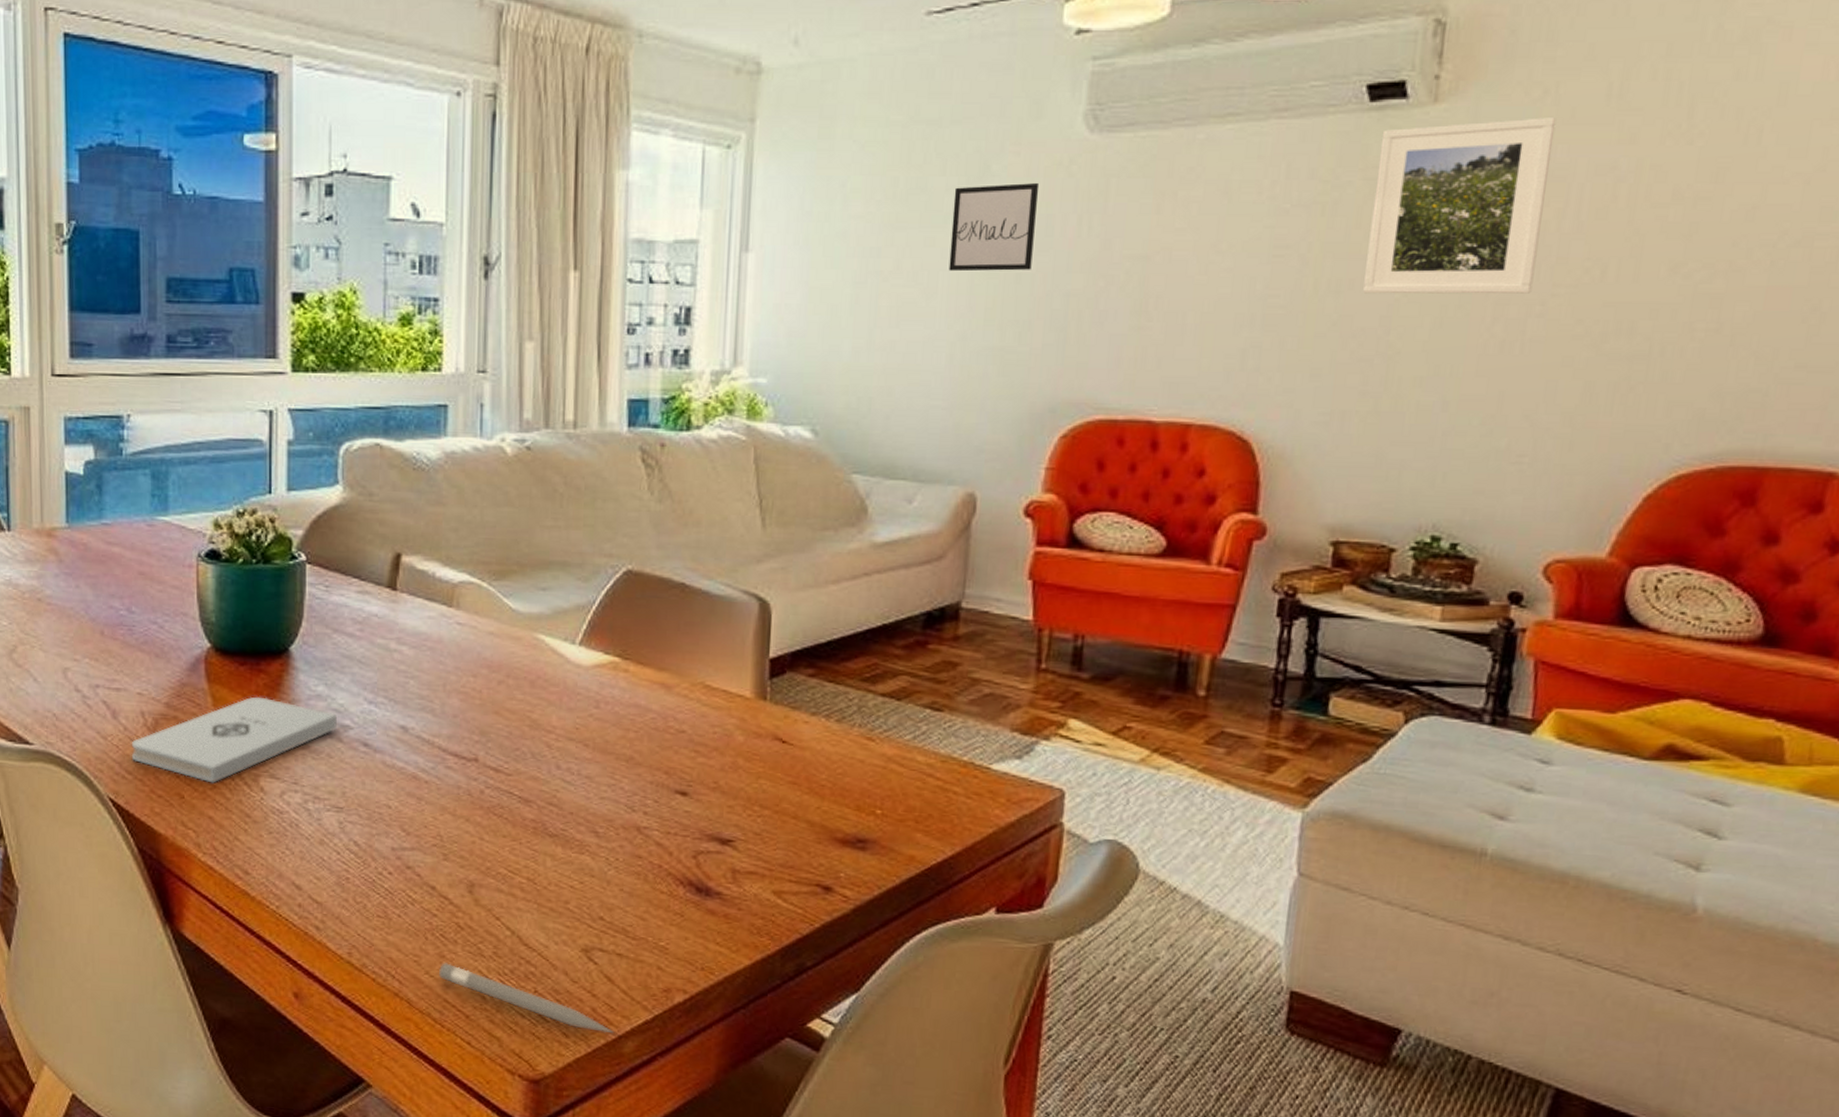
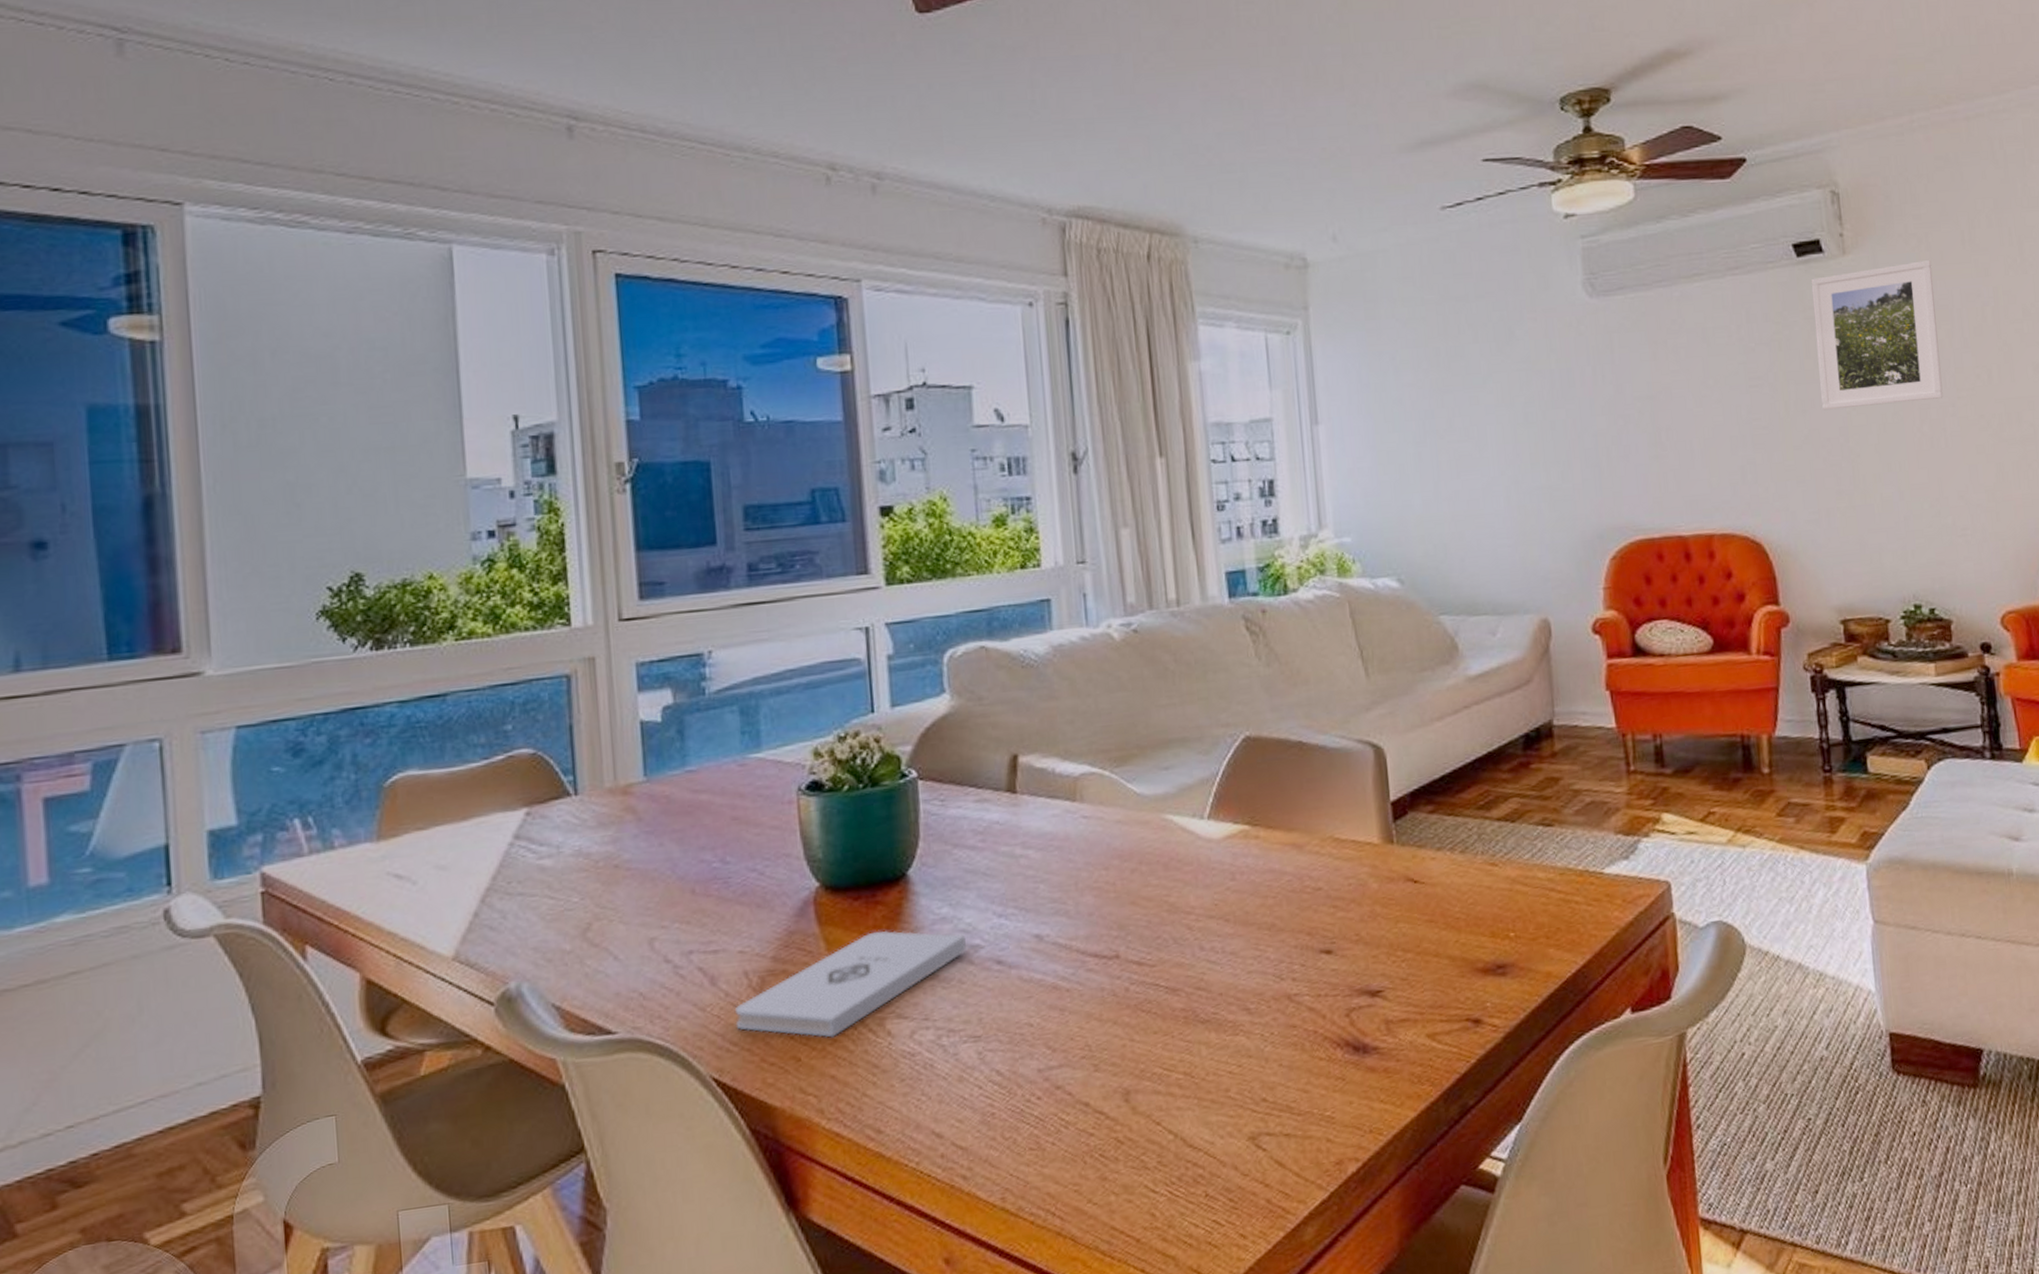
pen: present [439,963,614,1034] -> none [1102,1184,1292,1226]
wall art: present [948,183,1040,272] -> none [1488,343,1562,425]

